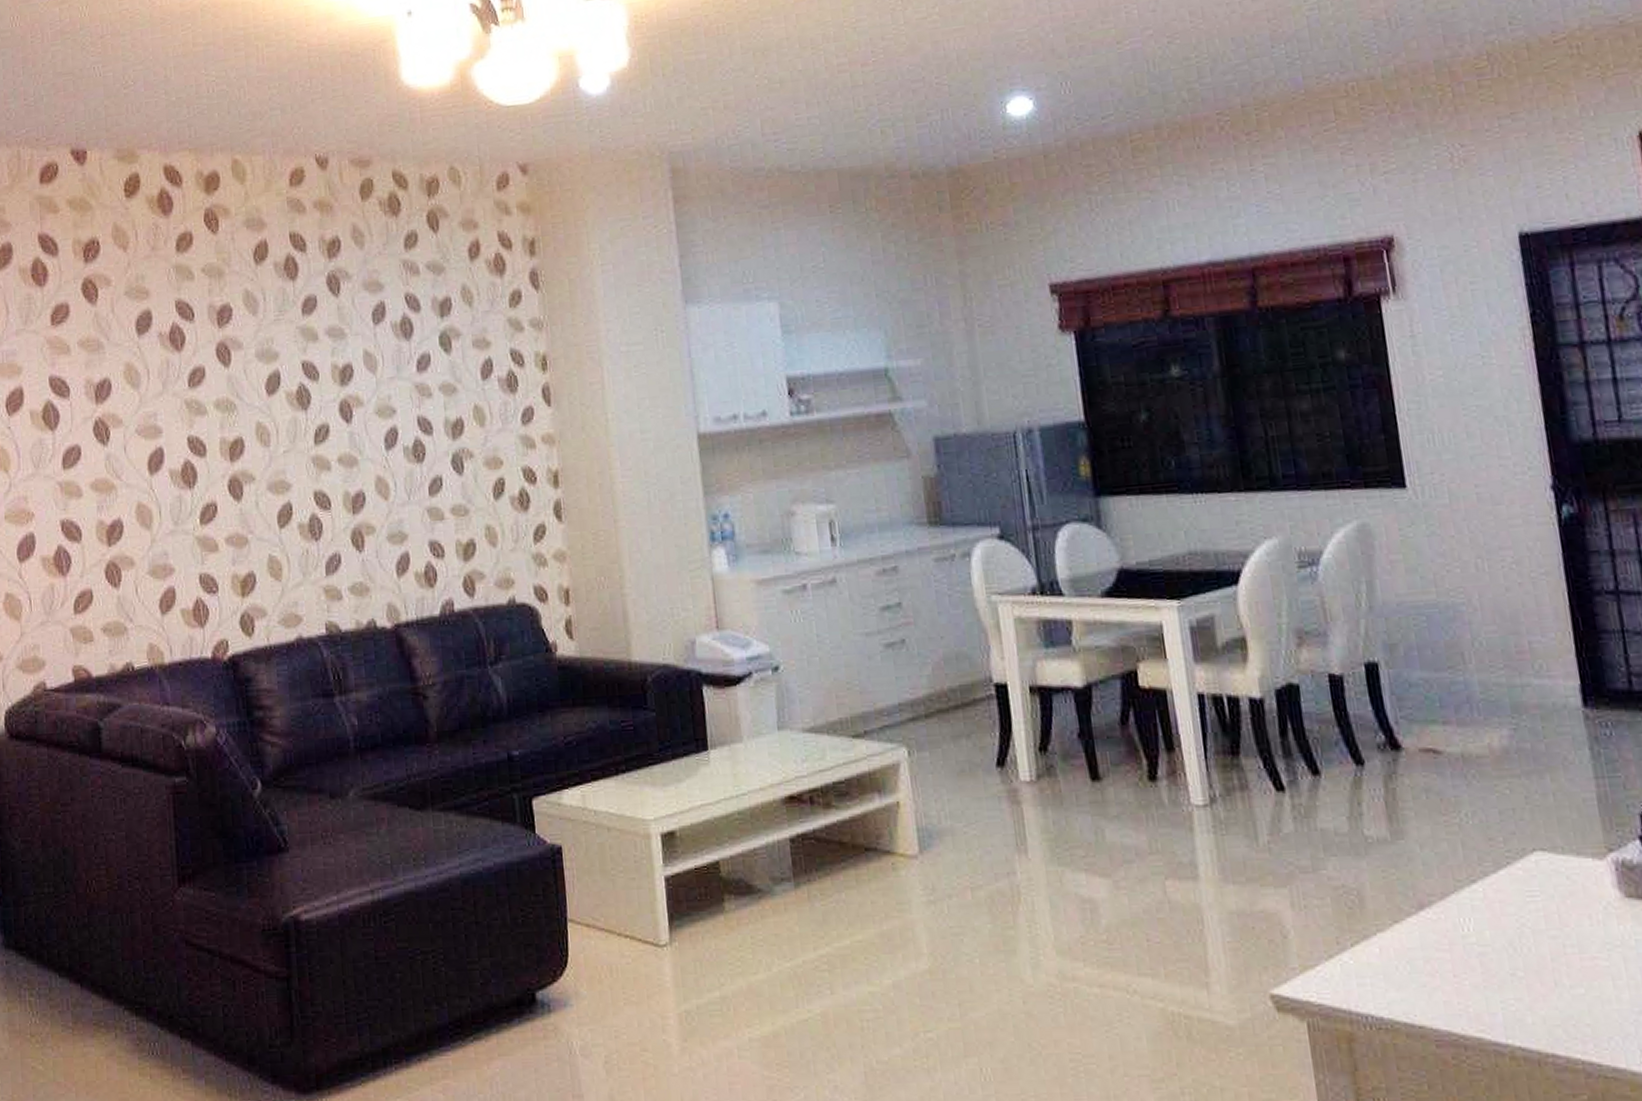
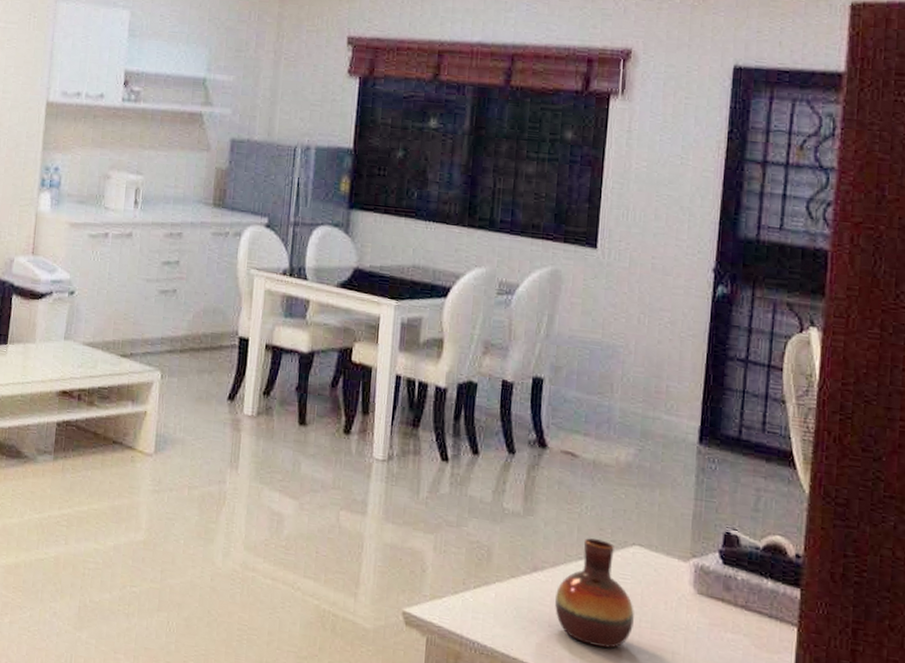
vase: none [1453,852,1558,990] -> present [555,538,634,649]

